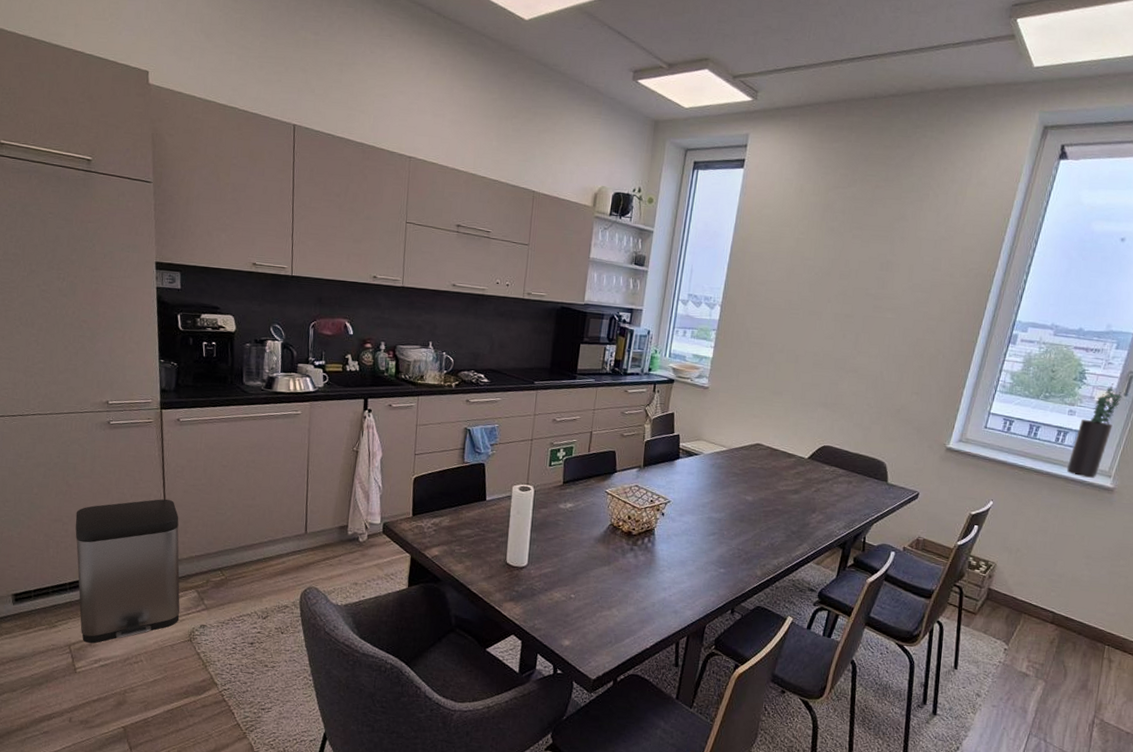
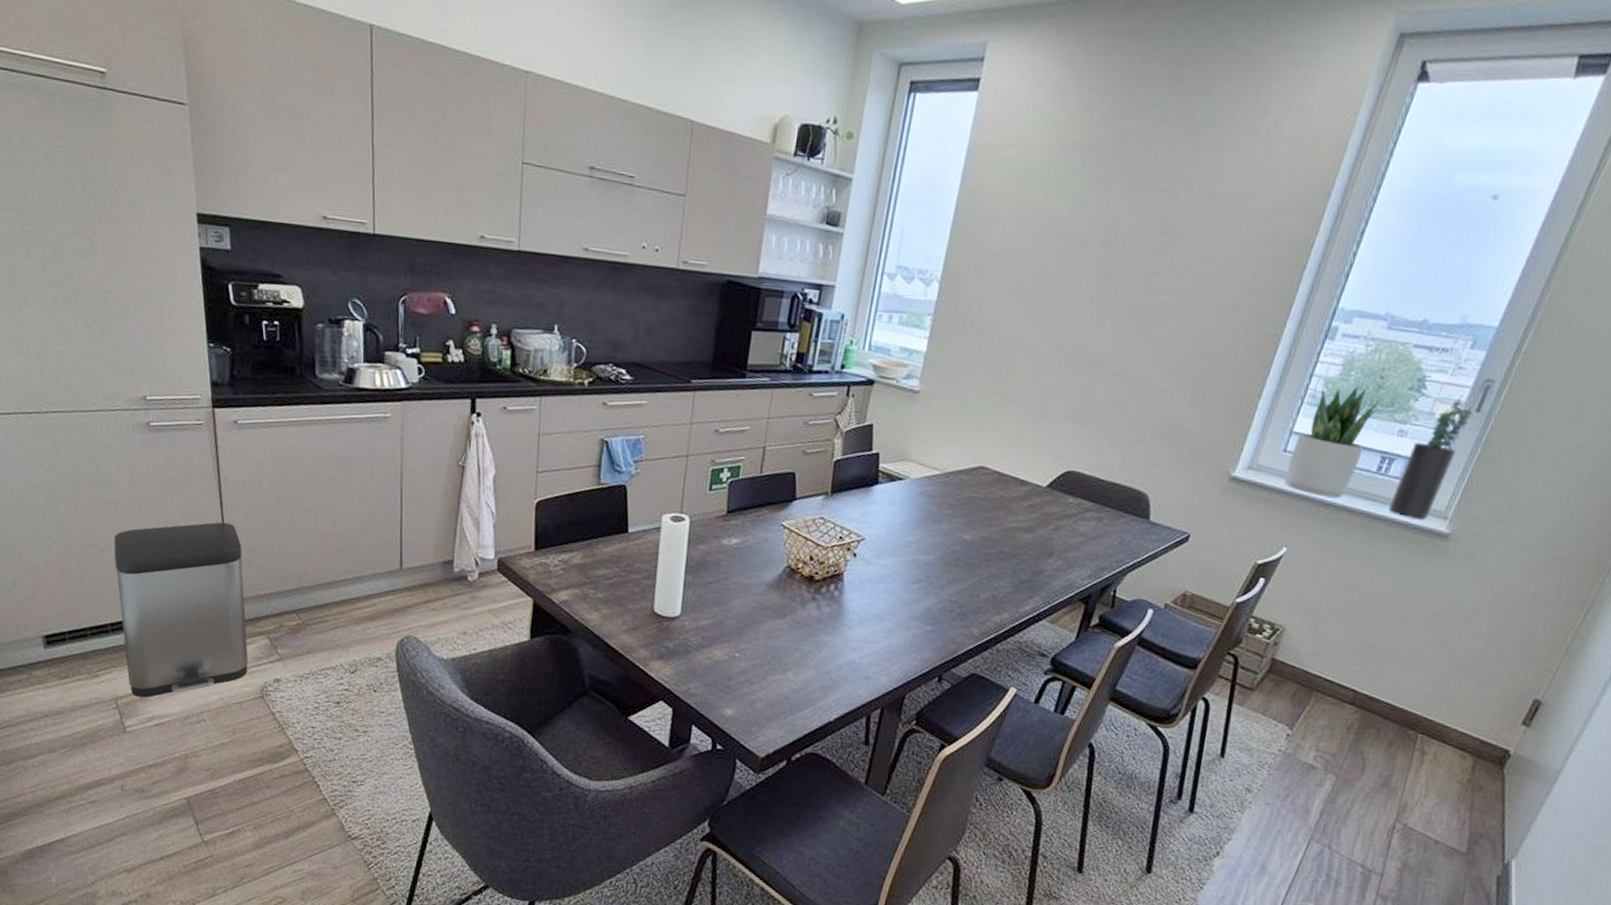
planter: none [987,378,1054,463] -> present [1284,386,1381,499]

